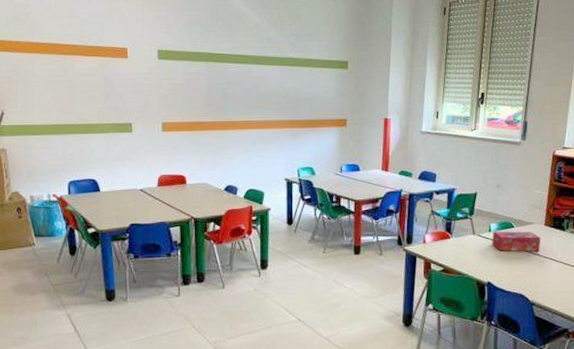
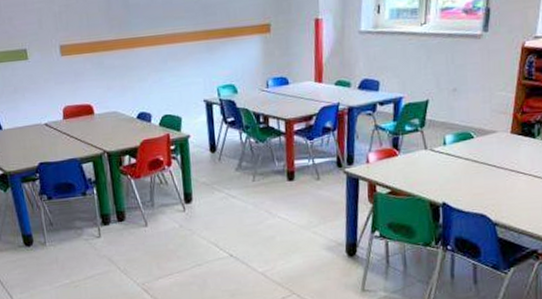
tissue box: present [492,230,541,252] -> none [447,141,507,167]

